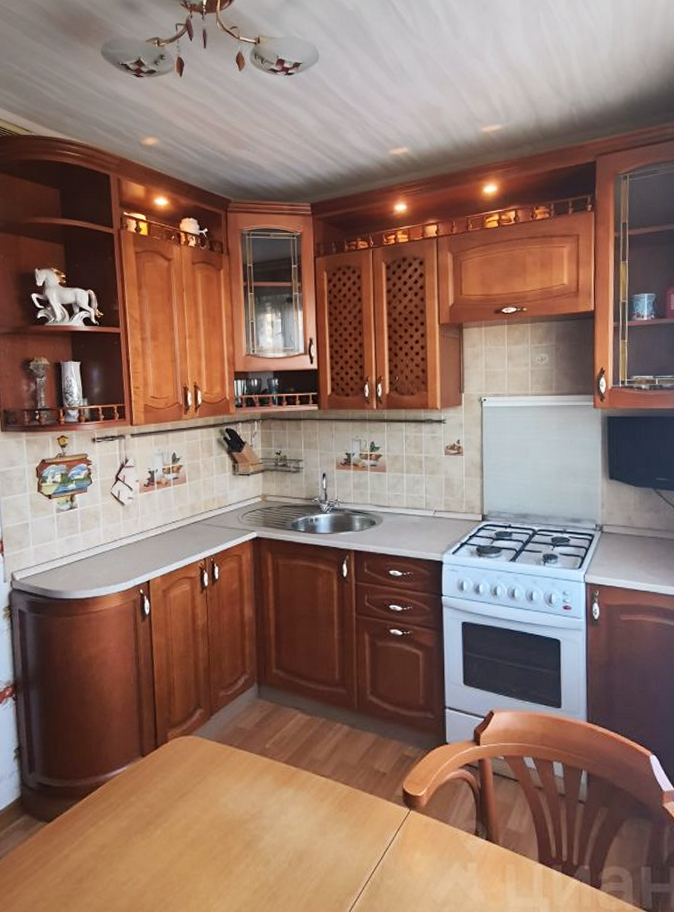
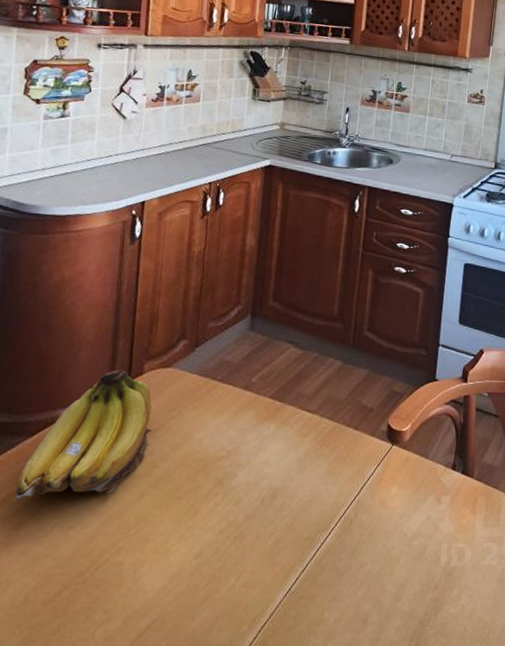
fruit: none [74,738,182,858] -> present [14,370,153,501]

